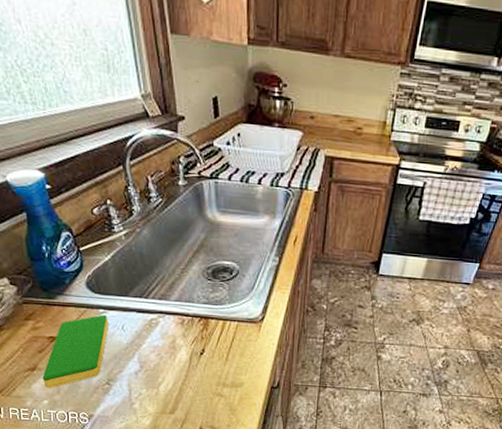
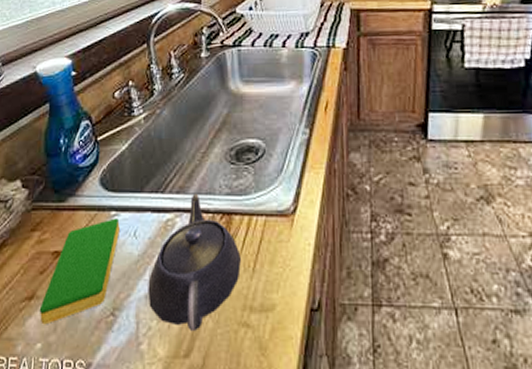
teapot: none [137,300,216,398] -> present [148,193,241,332]

